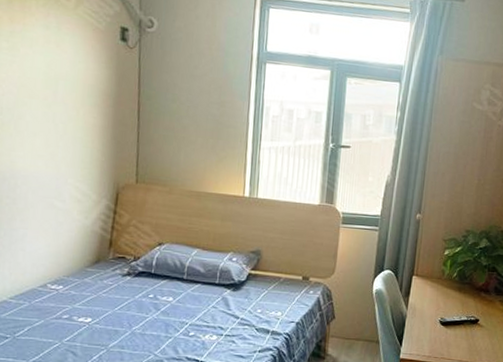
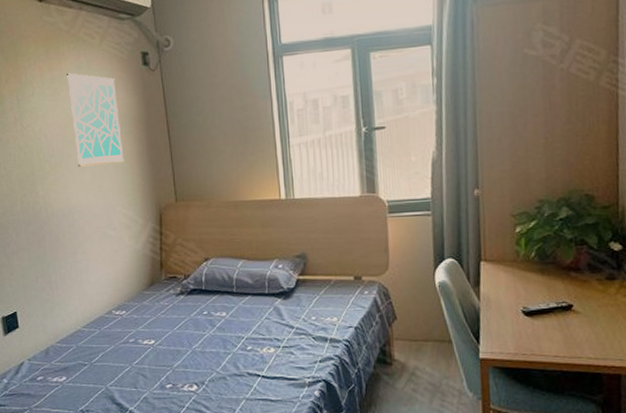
wall art: none [29,29,87,134] -> present [66,73,125,167]

